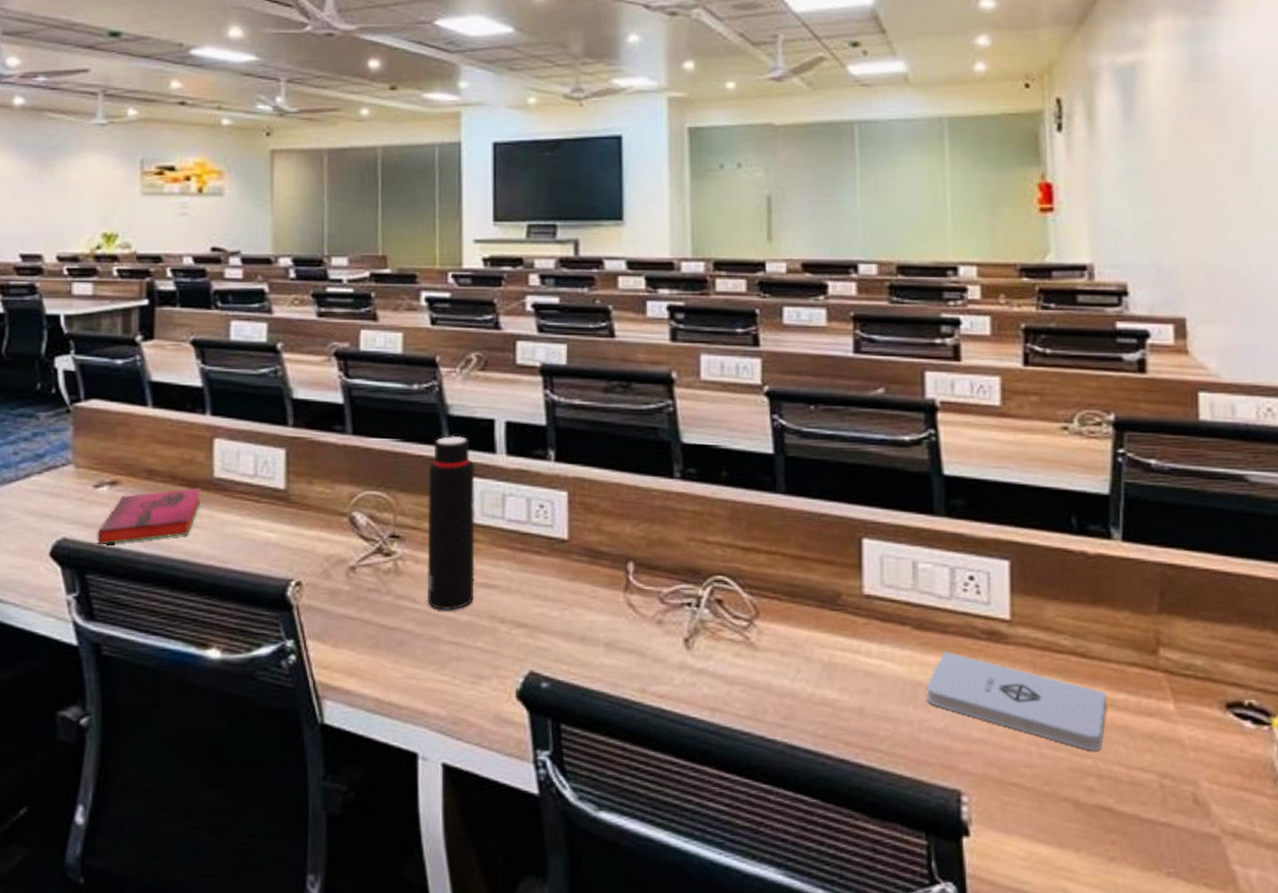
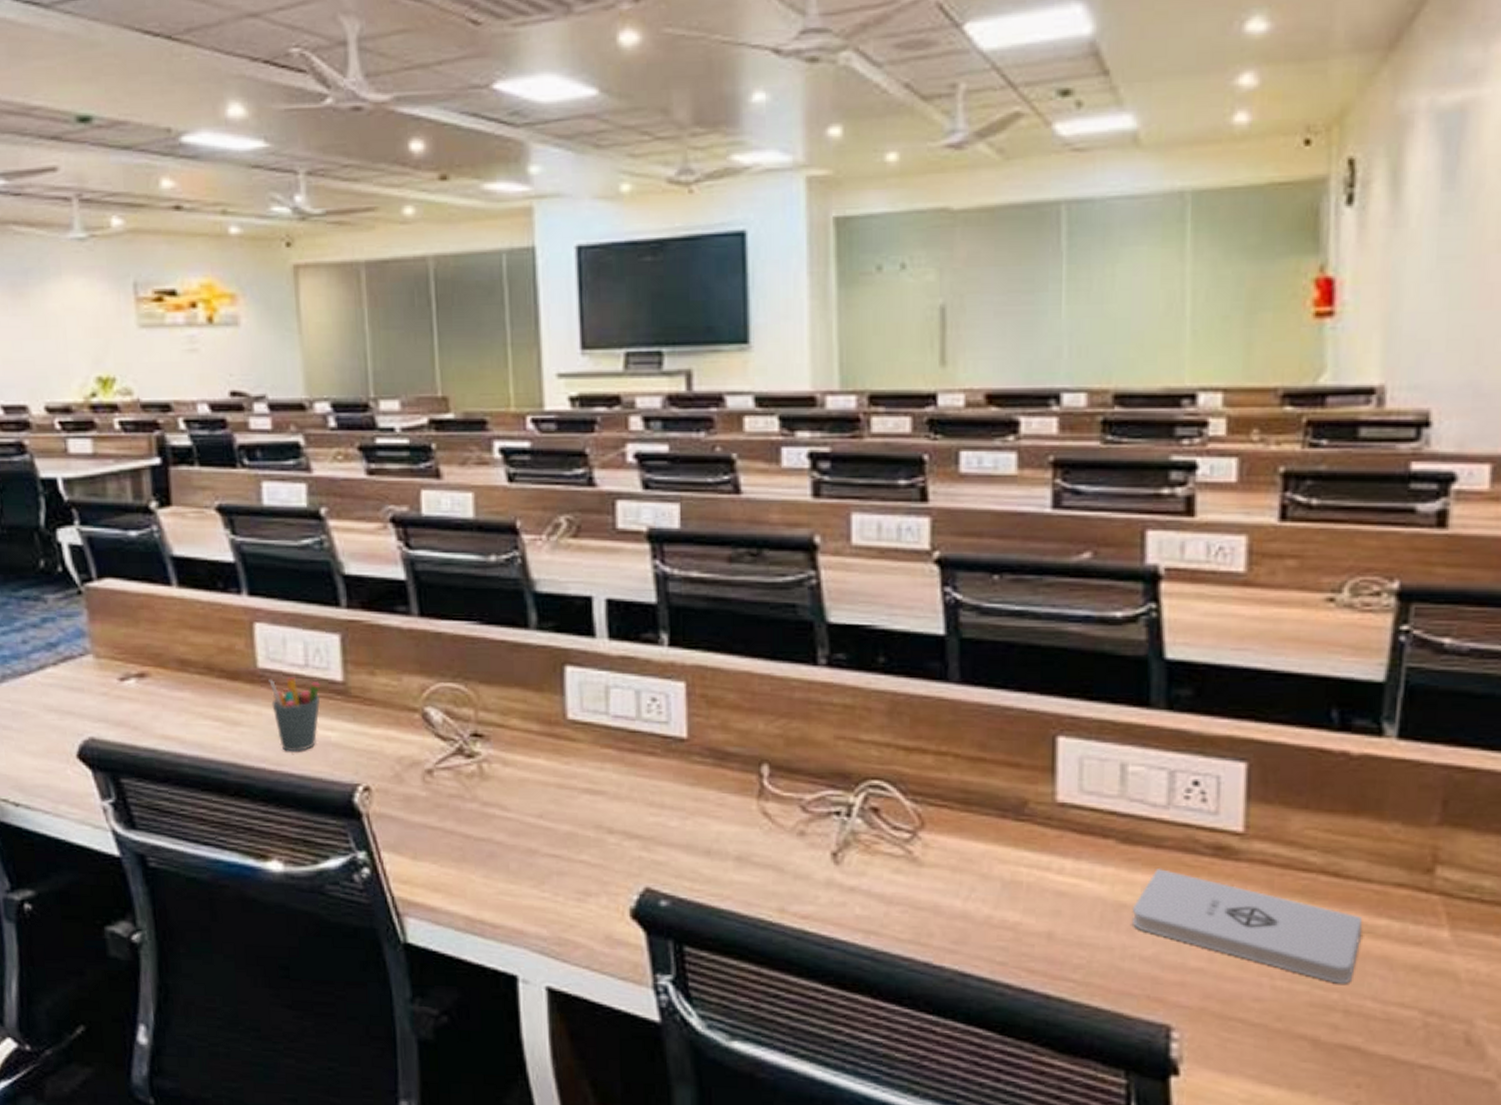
hardback book: present [97,488,201,545] -> none [129,681,245,746]
pen holder: none [222,485,265,550] -> present [269,677,321,751]
water bottle: present [426,435,476,611] -> none [513,616,576,820]

